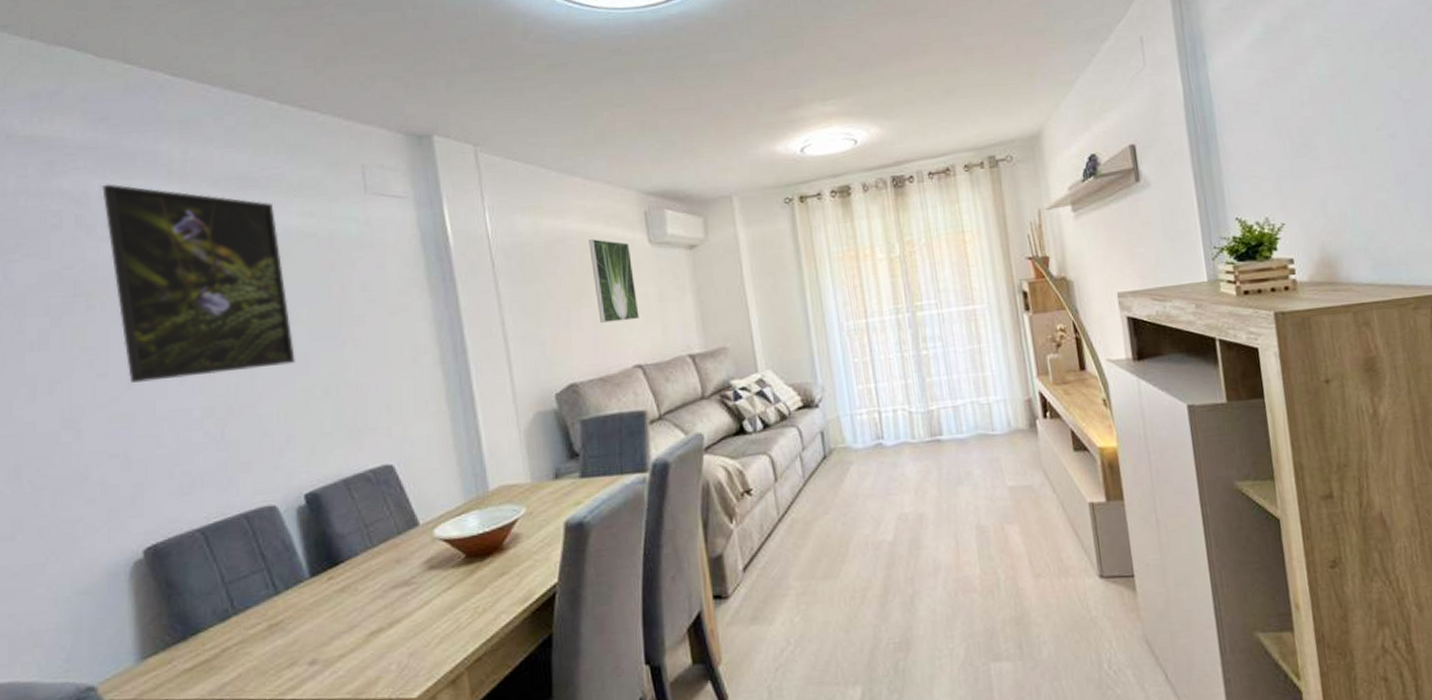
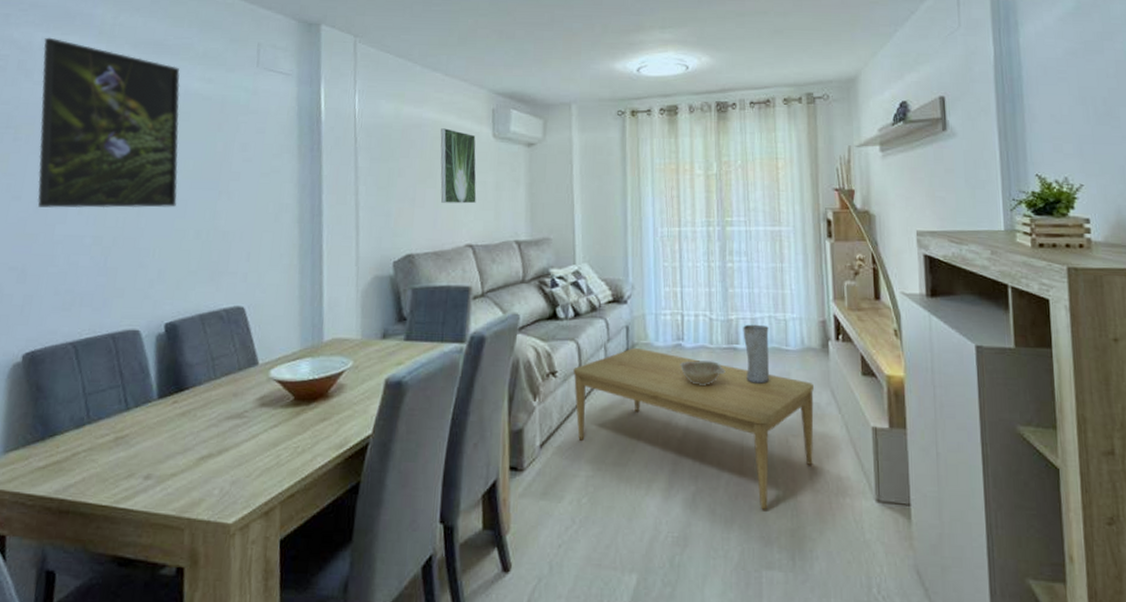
coffee table: none [769,452,1032,602] -> present [573,347,814,510]
decorative bowl: none [883,456,932,484] -> present [680,360,726,385]
vase: none [945,411,979,474] -> present [743,324,770,384]

